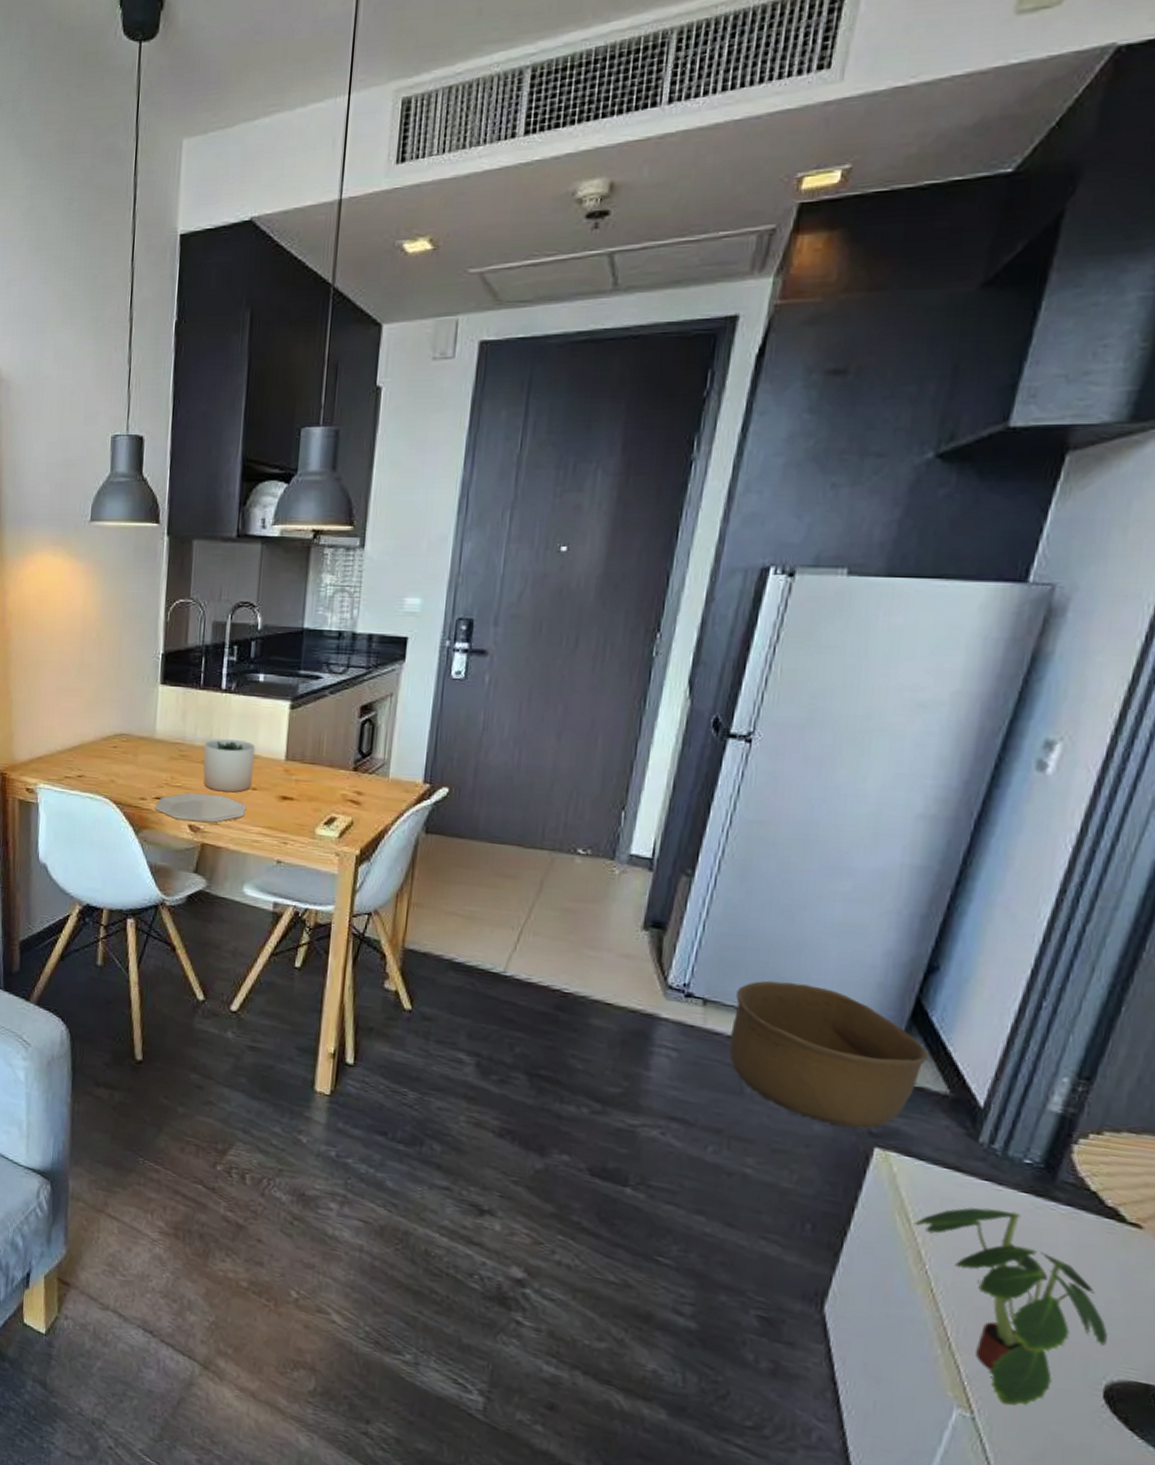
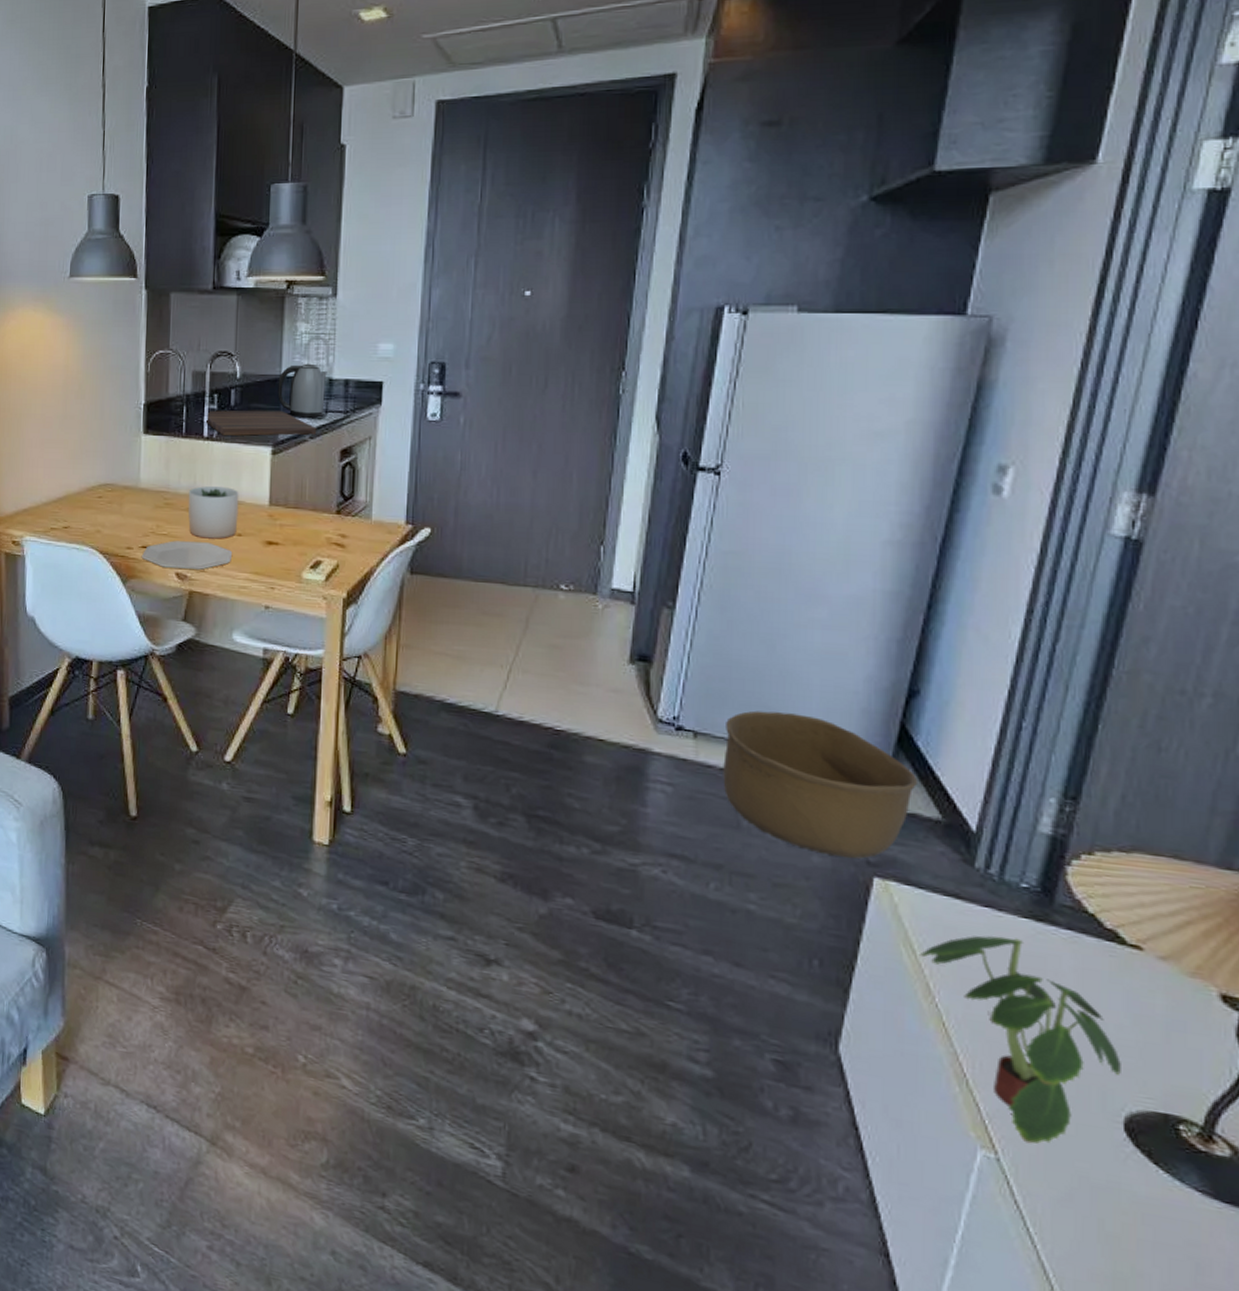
cutting board: none [222,662,338,691] -> present [204,410,317,436]
kettle: none [298,616,351,673] -> present [277,363,327,418]

